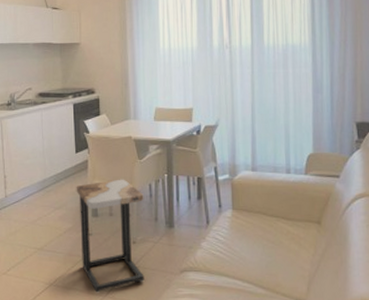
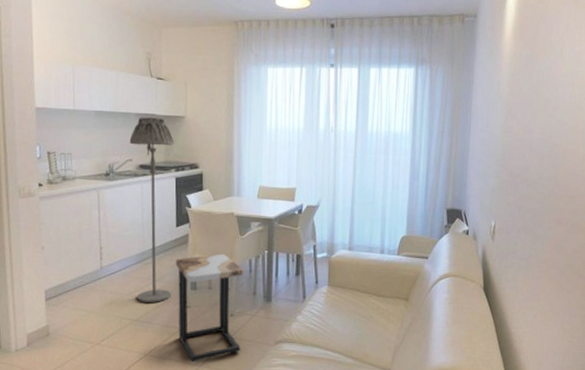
floor lamp: none [28,46,73,232] -> present [129,117,175,303]

